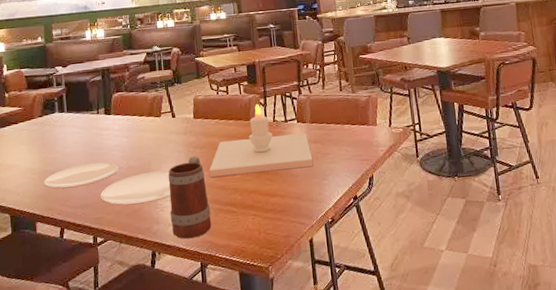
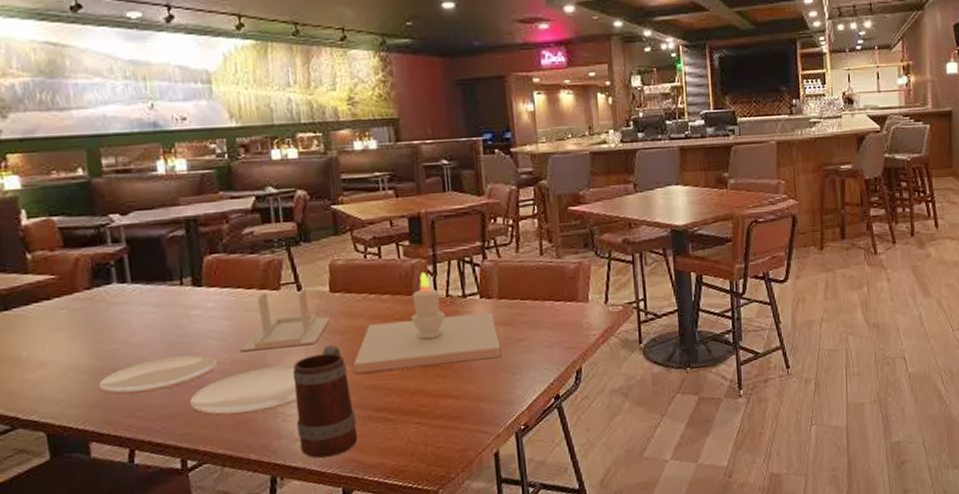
napkin holder: none [133,115,194,161] -> present [239,288,331,352]

